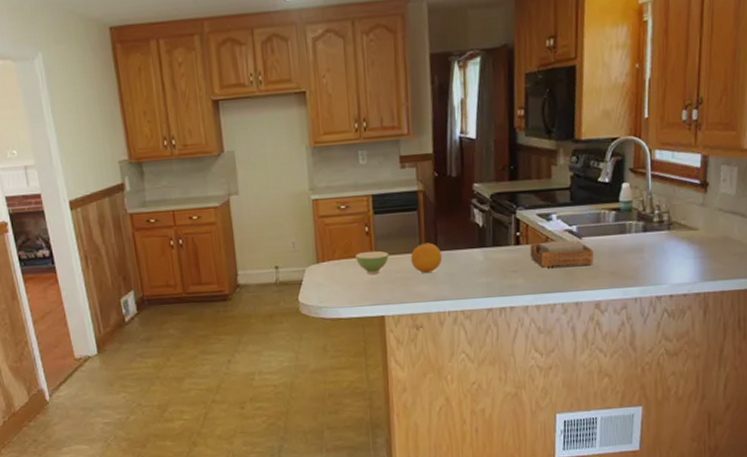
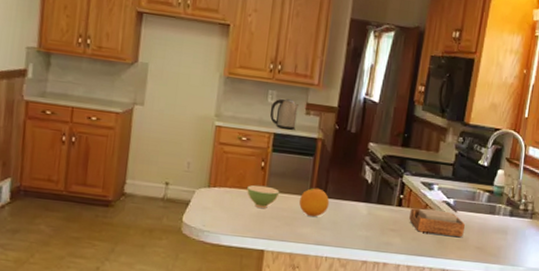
kettle: none [363,156,393,189] -> present [270,99,298,130]

